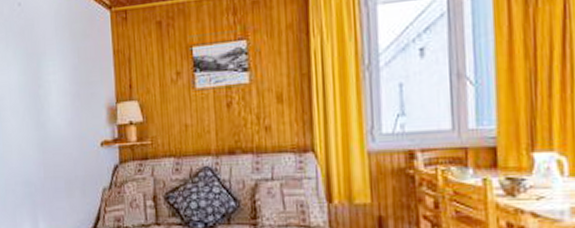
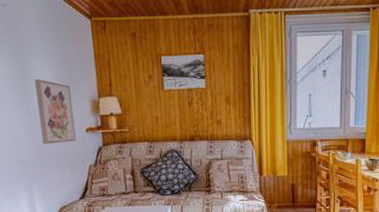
wall art: none [47,84,89,163] -> present [35,79,76,145]

